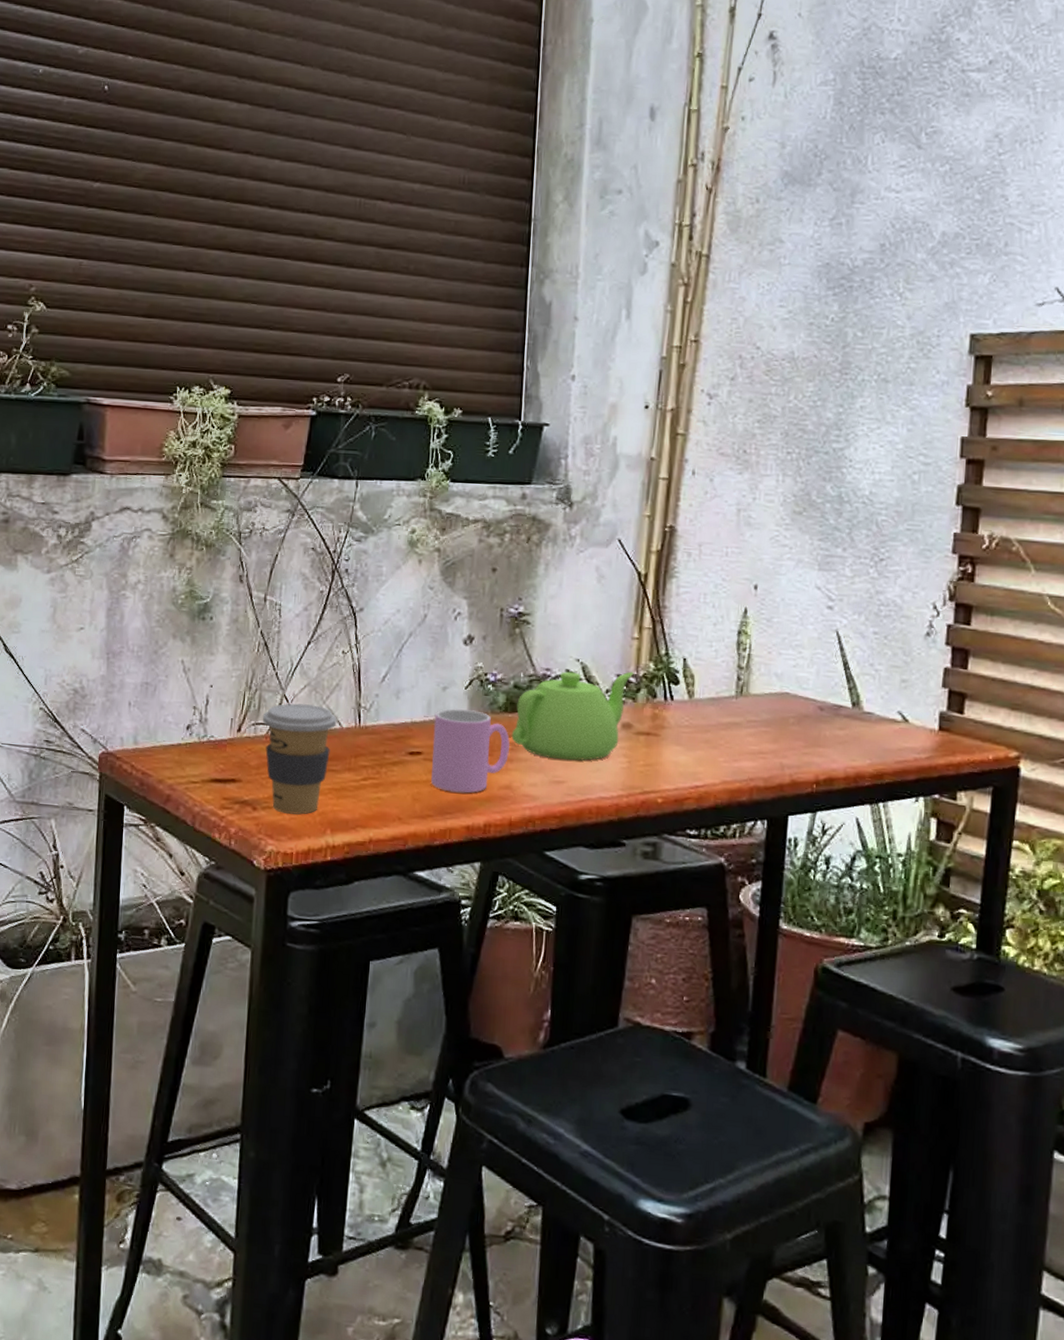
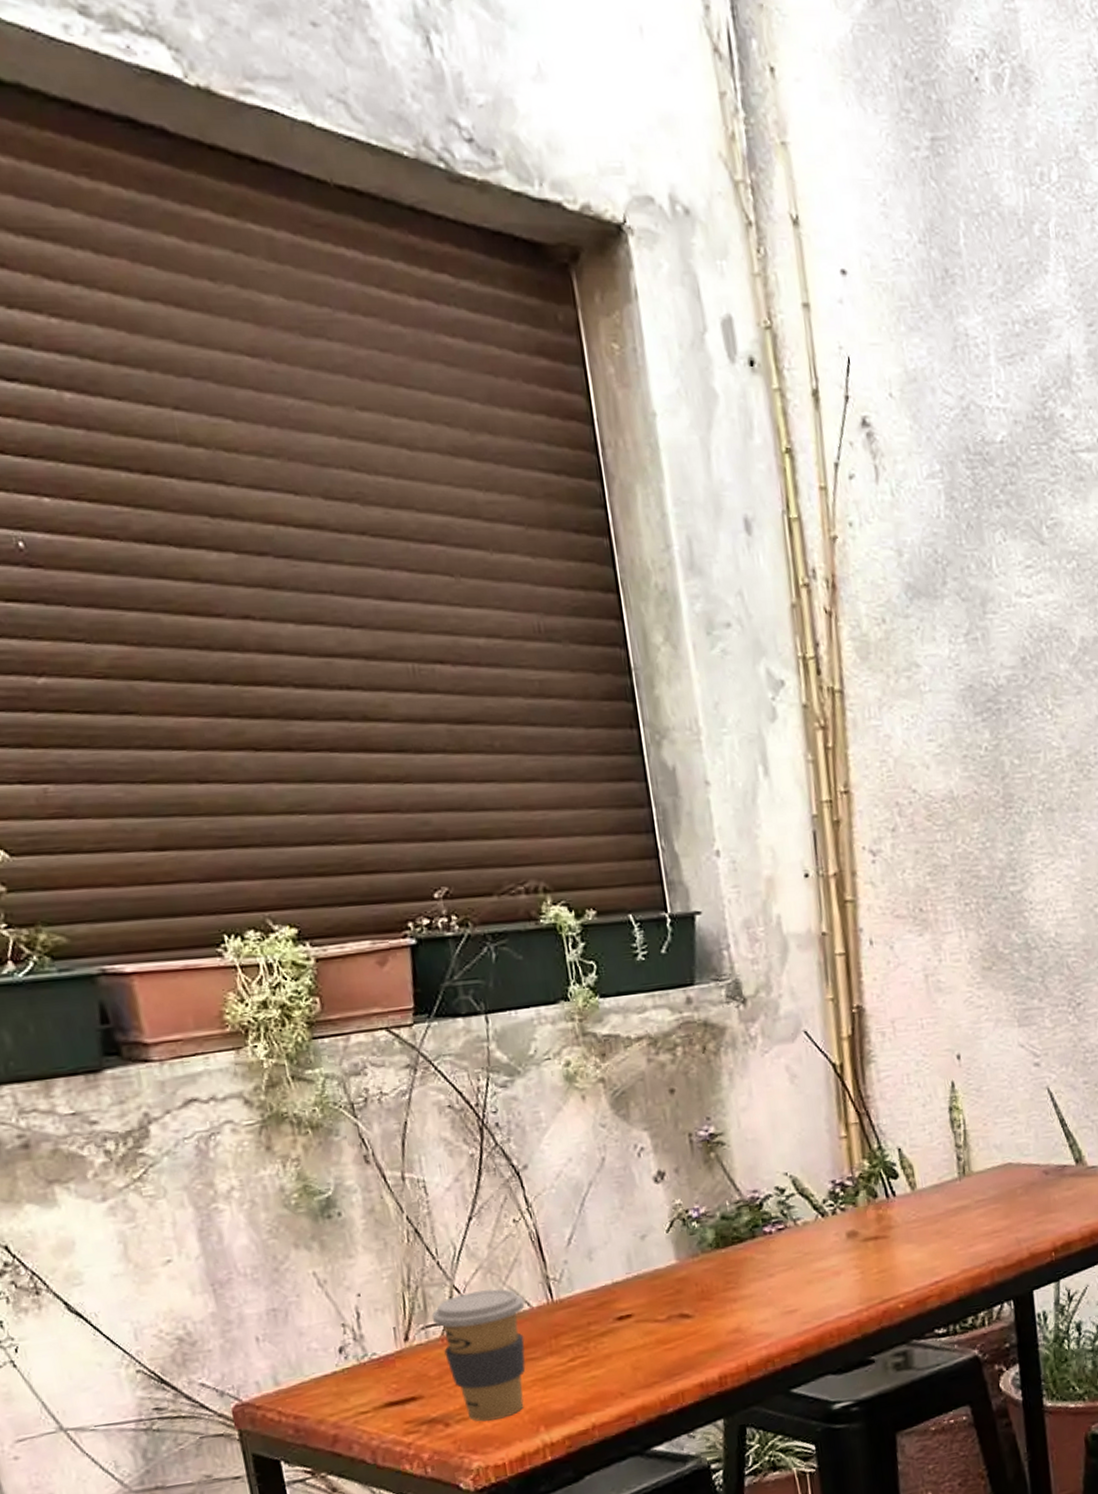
cup: present [431,708,511,793] -> none [637,1254,731,1351]
teapot: present [511,671,634,761] -> none [728,1174,849,1288]

